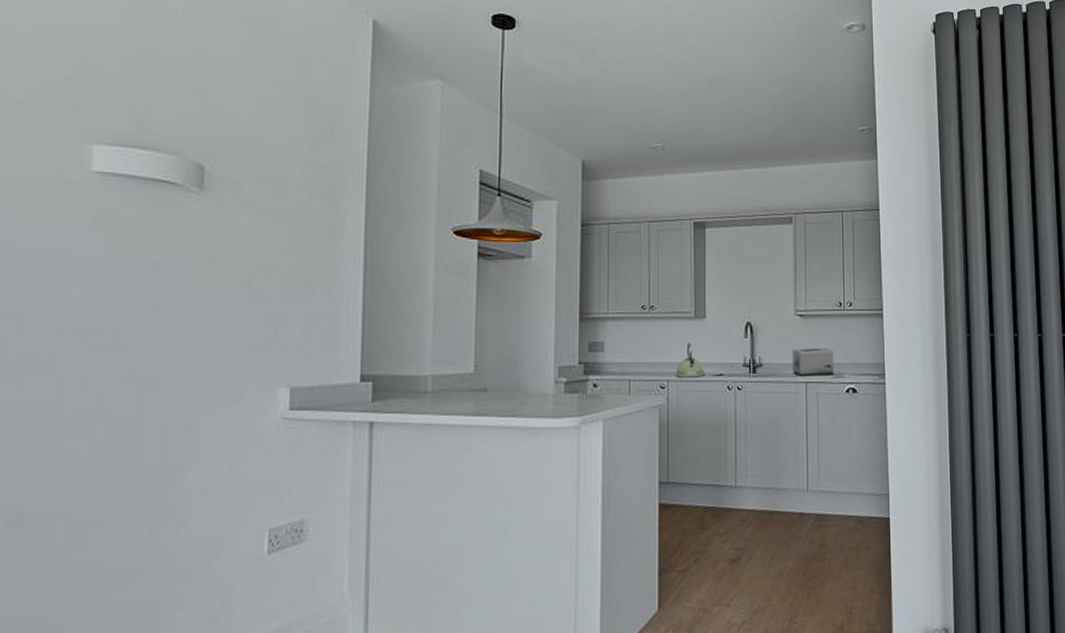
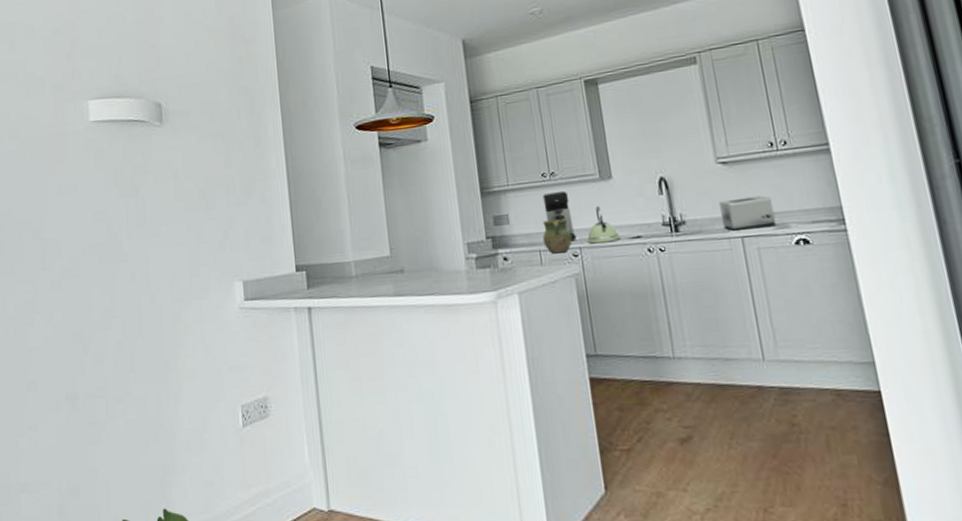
ceramic jug: none [634,352,661,384] -> present [542,219,572,254]
coffee maker: none [640,324,666,374] -> present [542,190,577,241]

